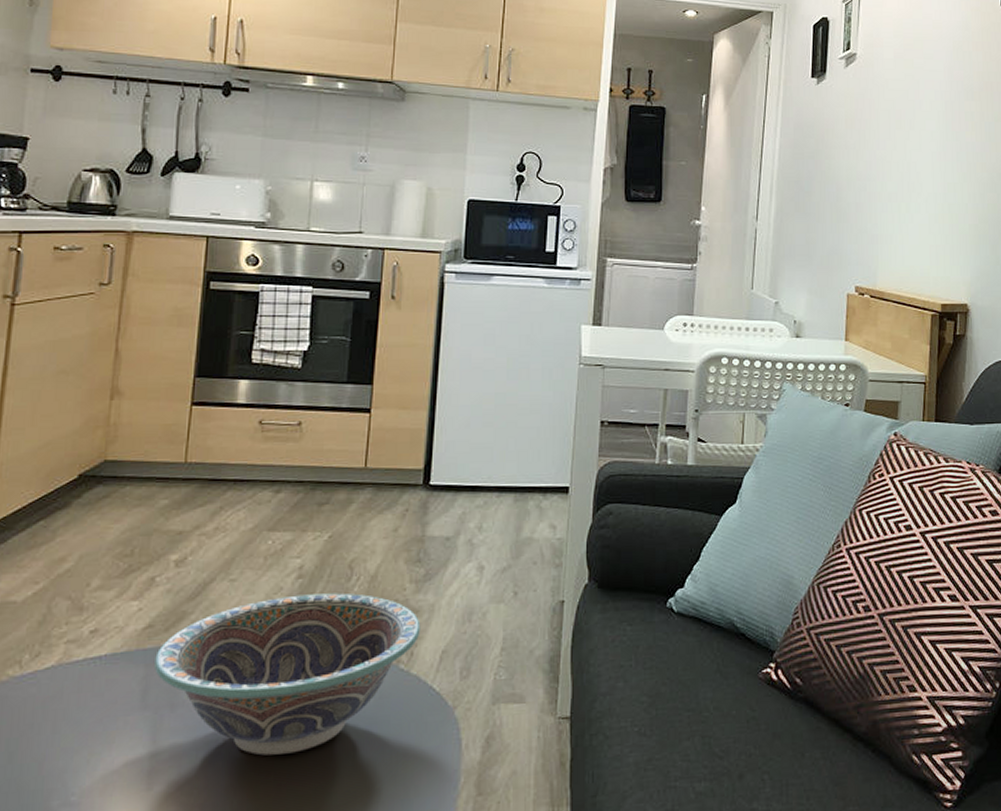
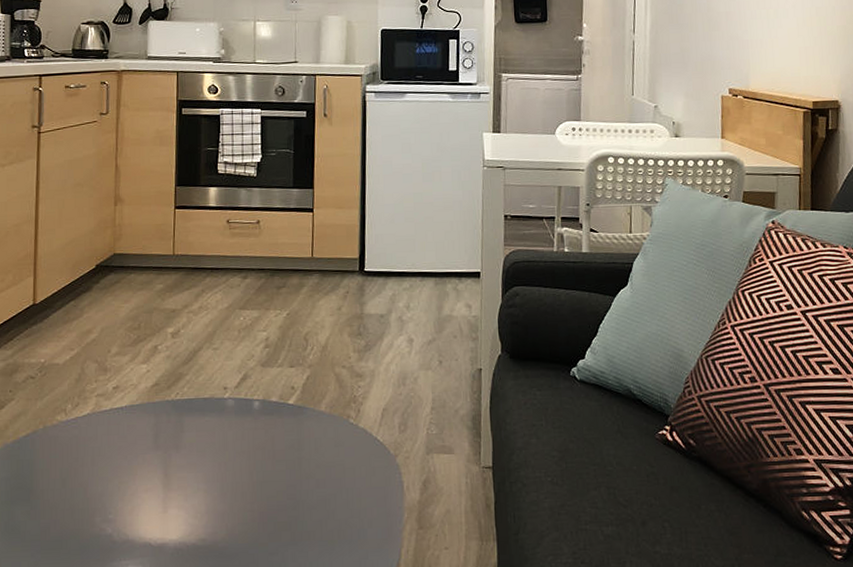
decorative bowl: present [154,593,421,756] -> none [162,360,365,489]

